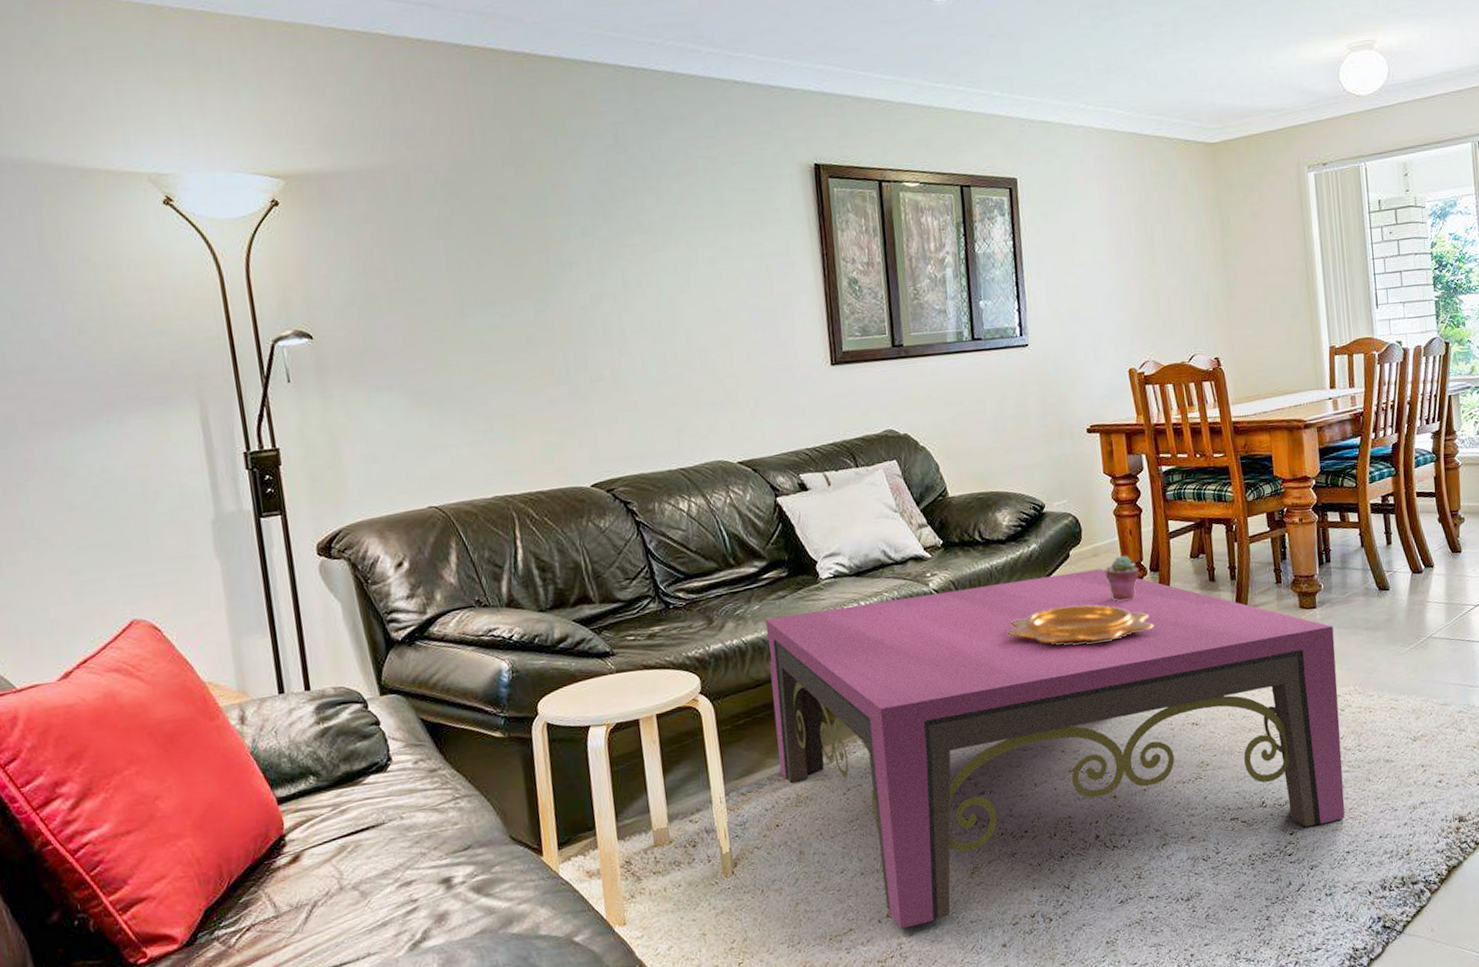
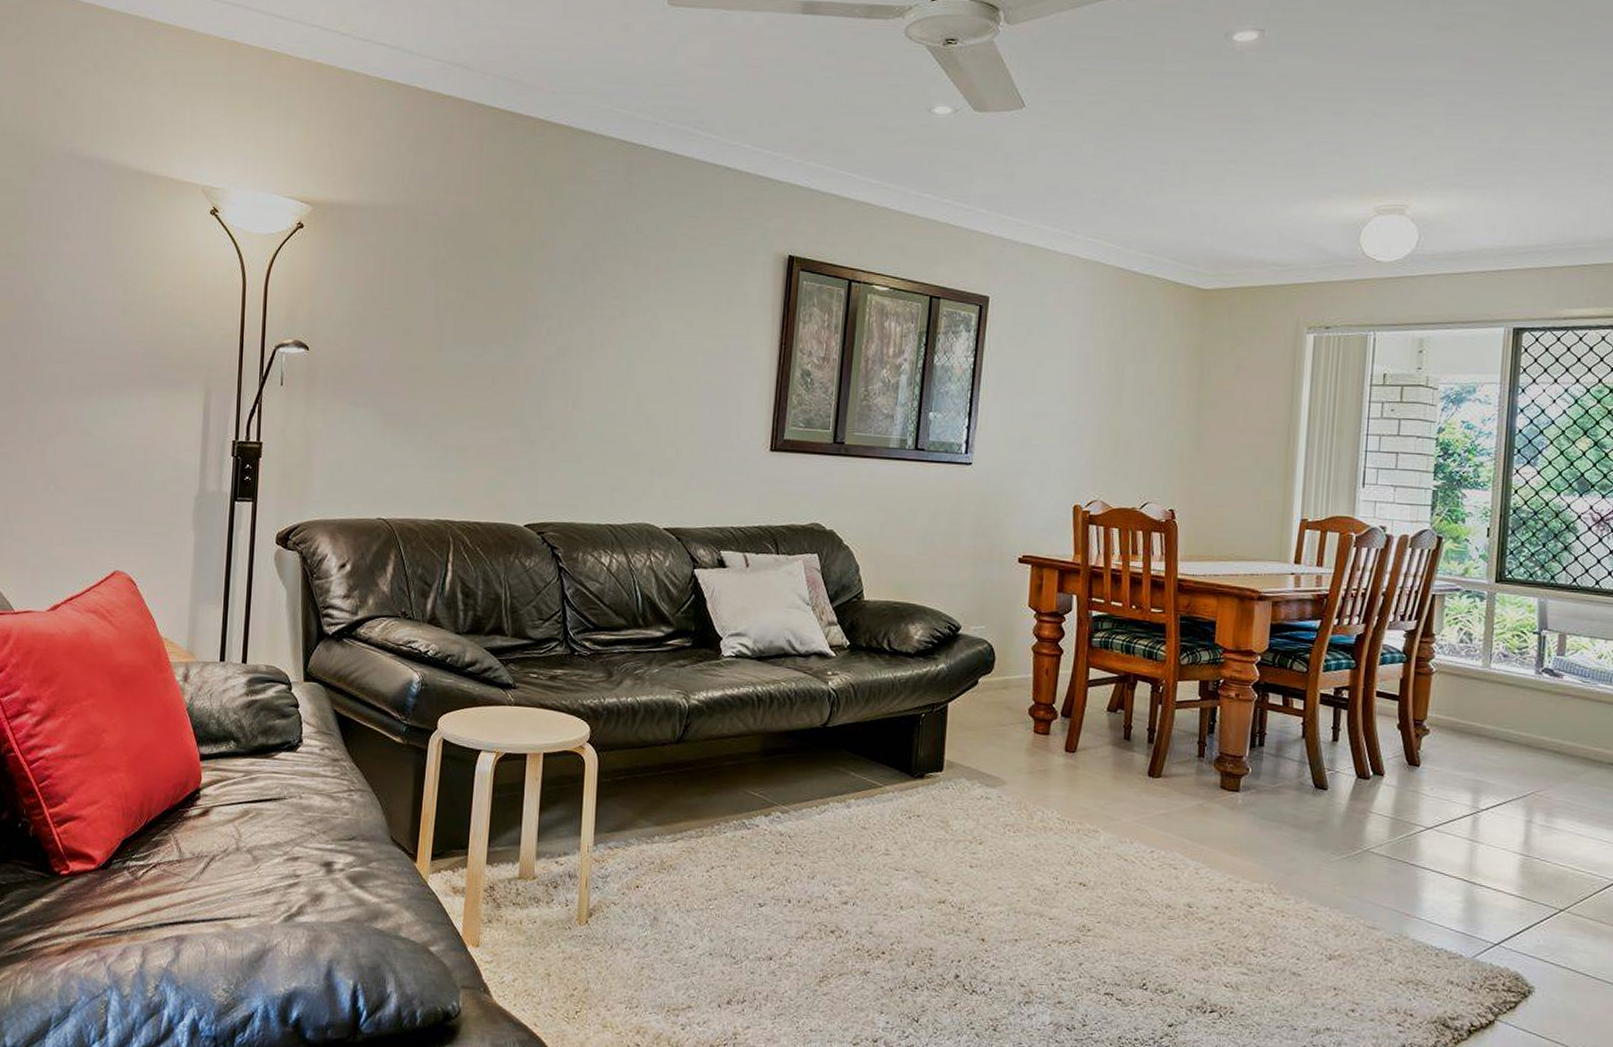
coffee table: present [765,569,1345,929] -> none [649,684,1255,1025]
decorative bowl: present [1006,605,1154,646] -> none [898,732,1056,779]
potted succulent: present [1104,555,1139,602] -> none [1012,693,1049,742]

